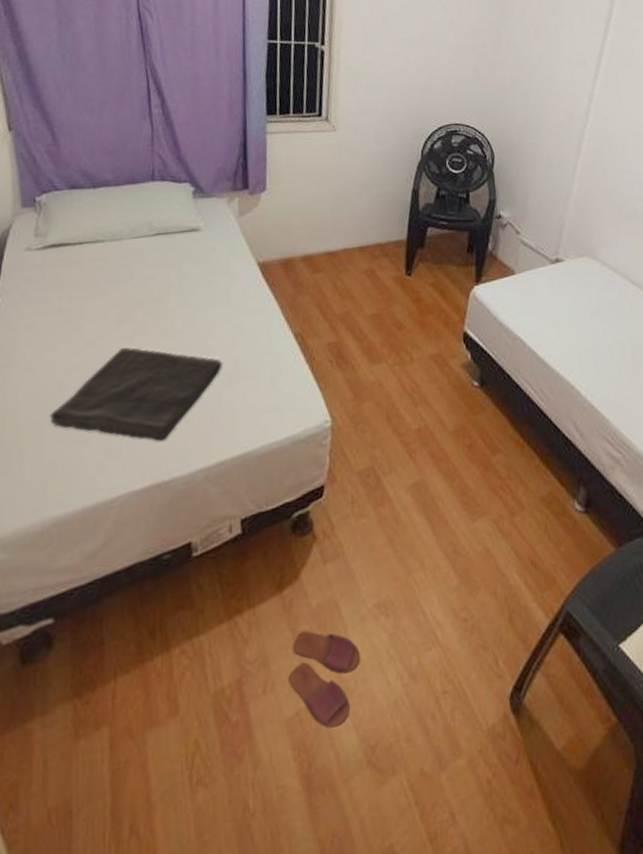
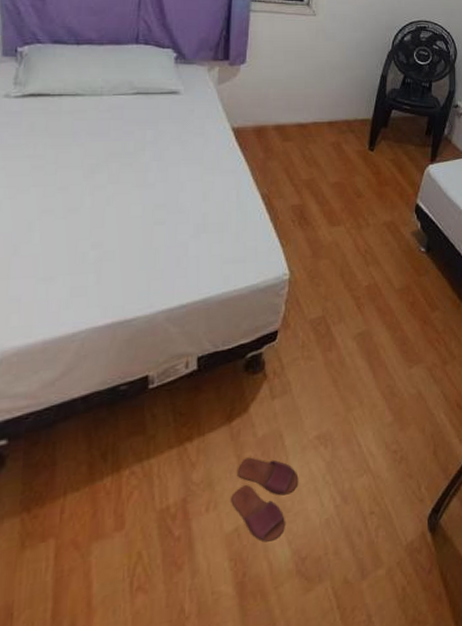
towel: present [49,347,223,441] -> none [16,194,191,283]

